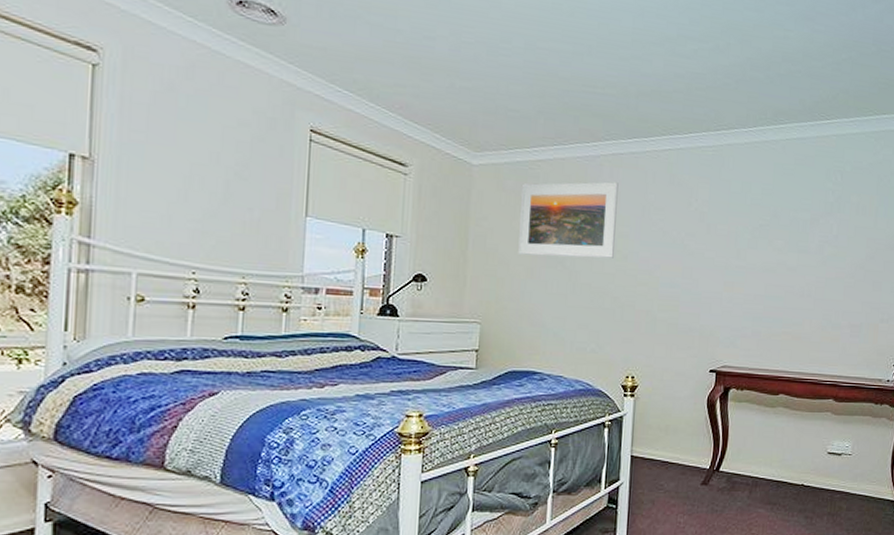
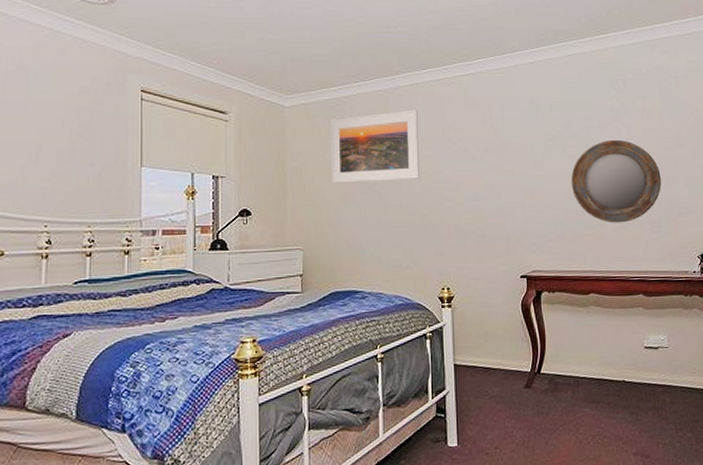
home mirror: none [773,235,868,324] -> present [570,139,661,223]

